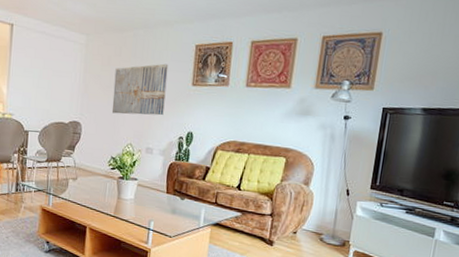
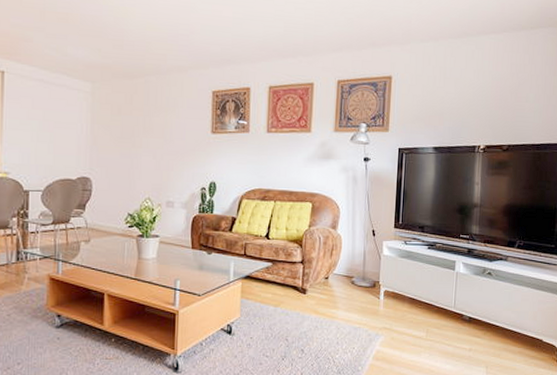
wall art: present [111,63,169,116] -> none [125,111,185,167]

